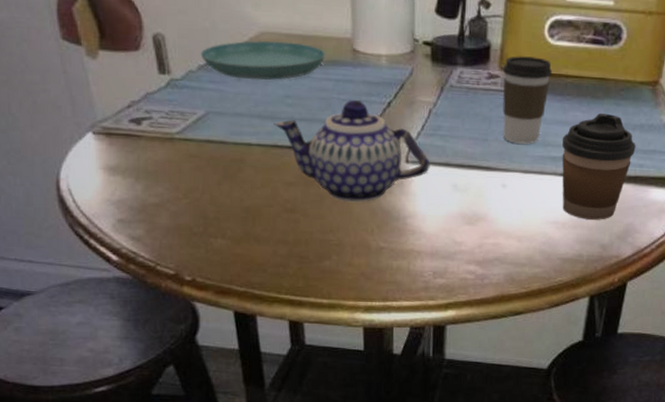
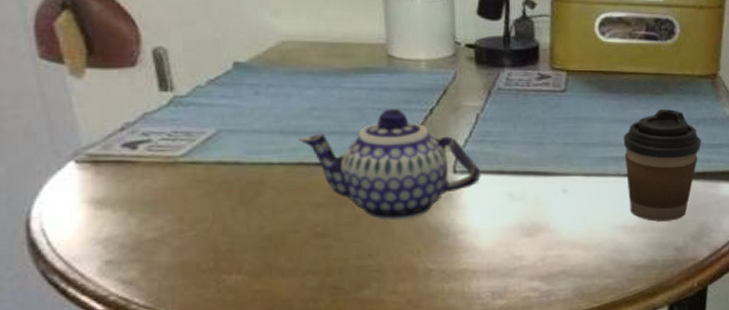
saucer: present [200,40,325,81] -> none [210,49,356,93]
coffee cup: present [502,55,553,144] -> none [553,54,607,145]

